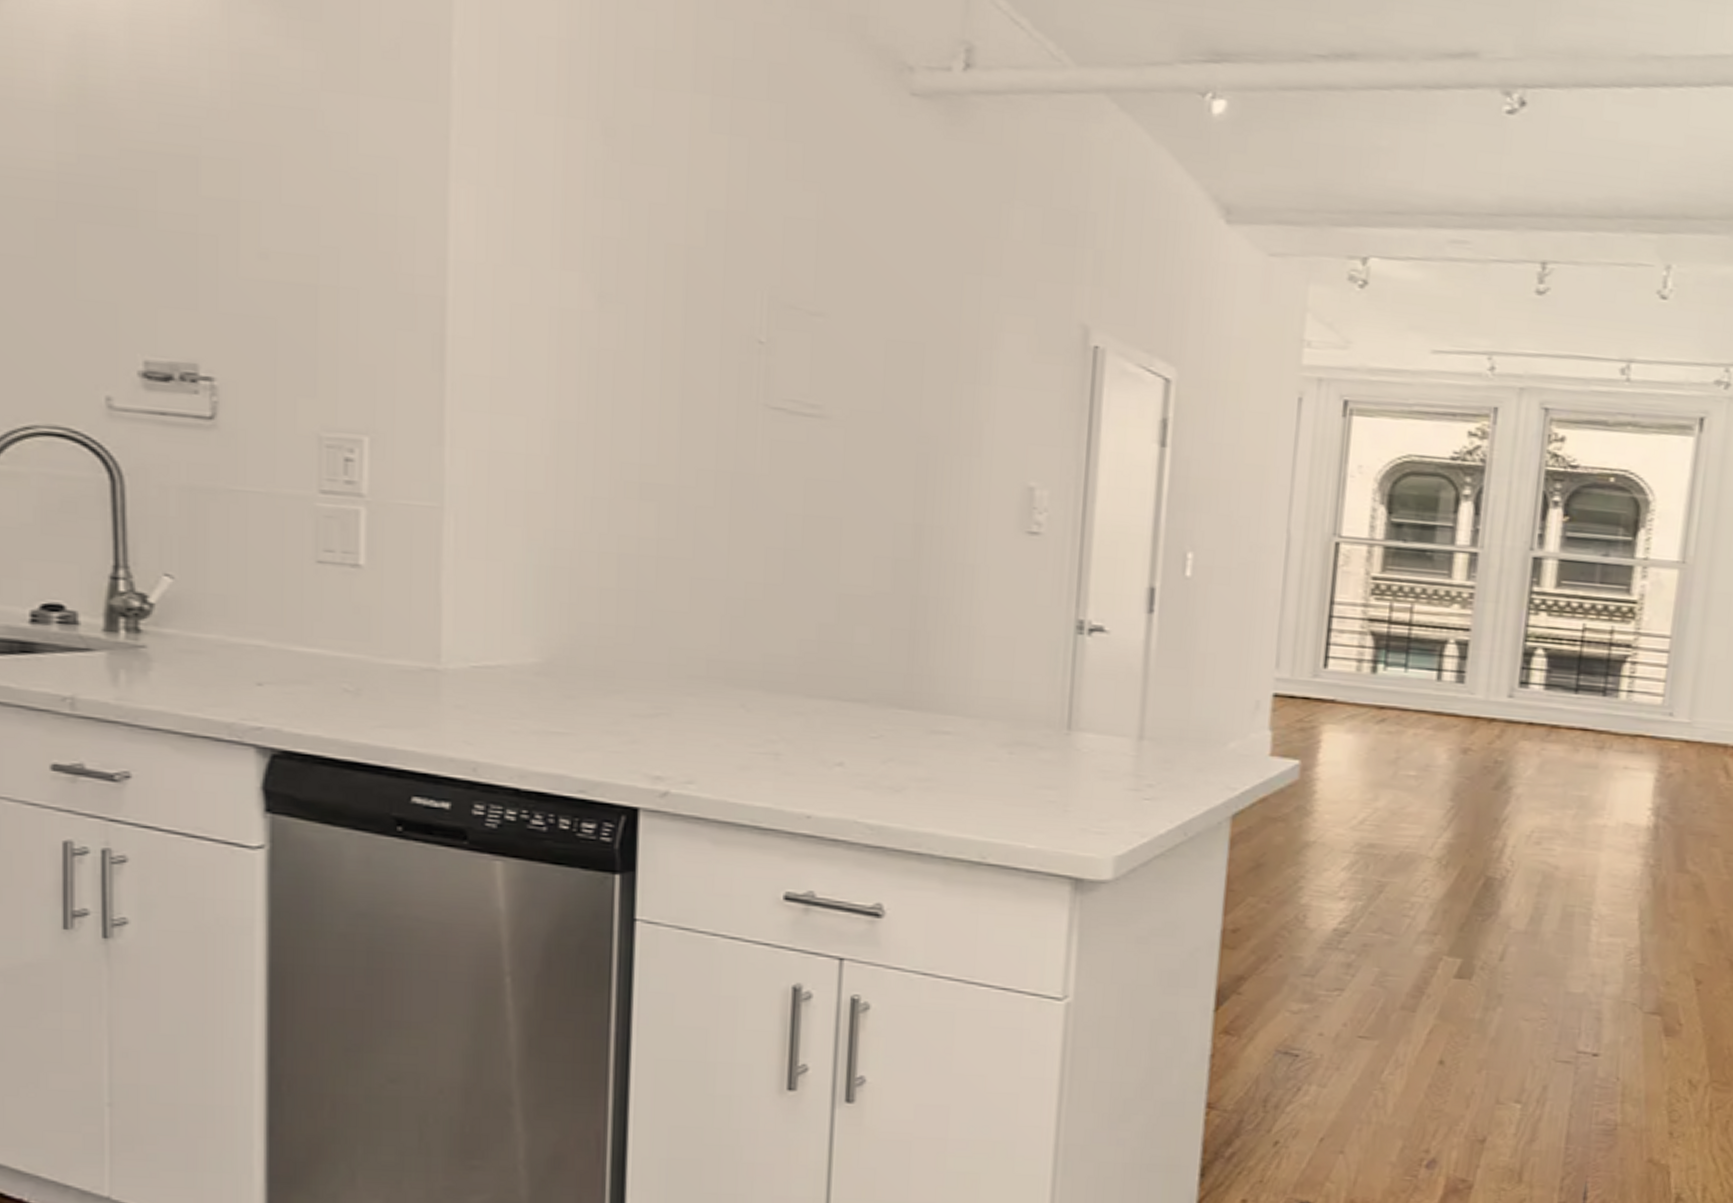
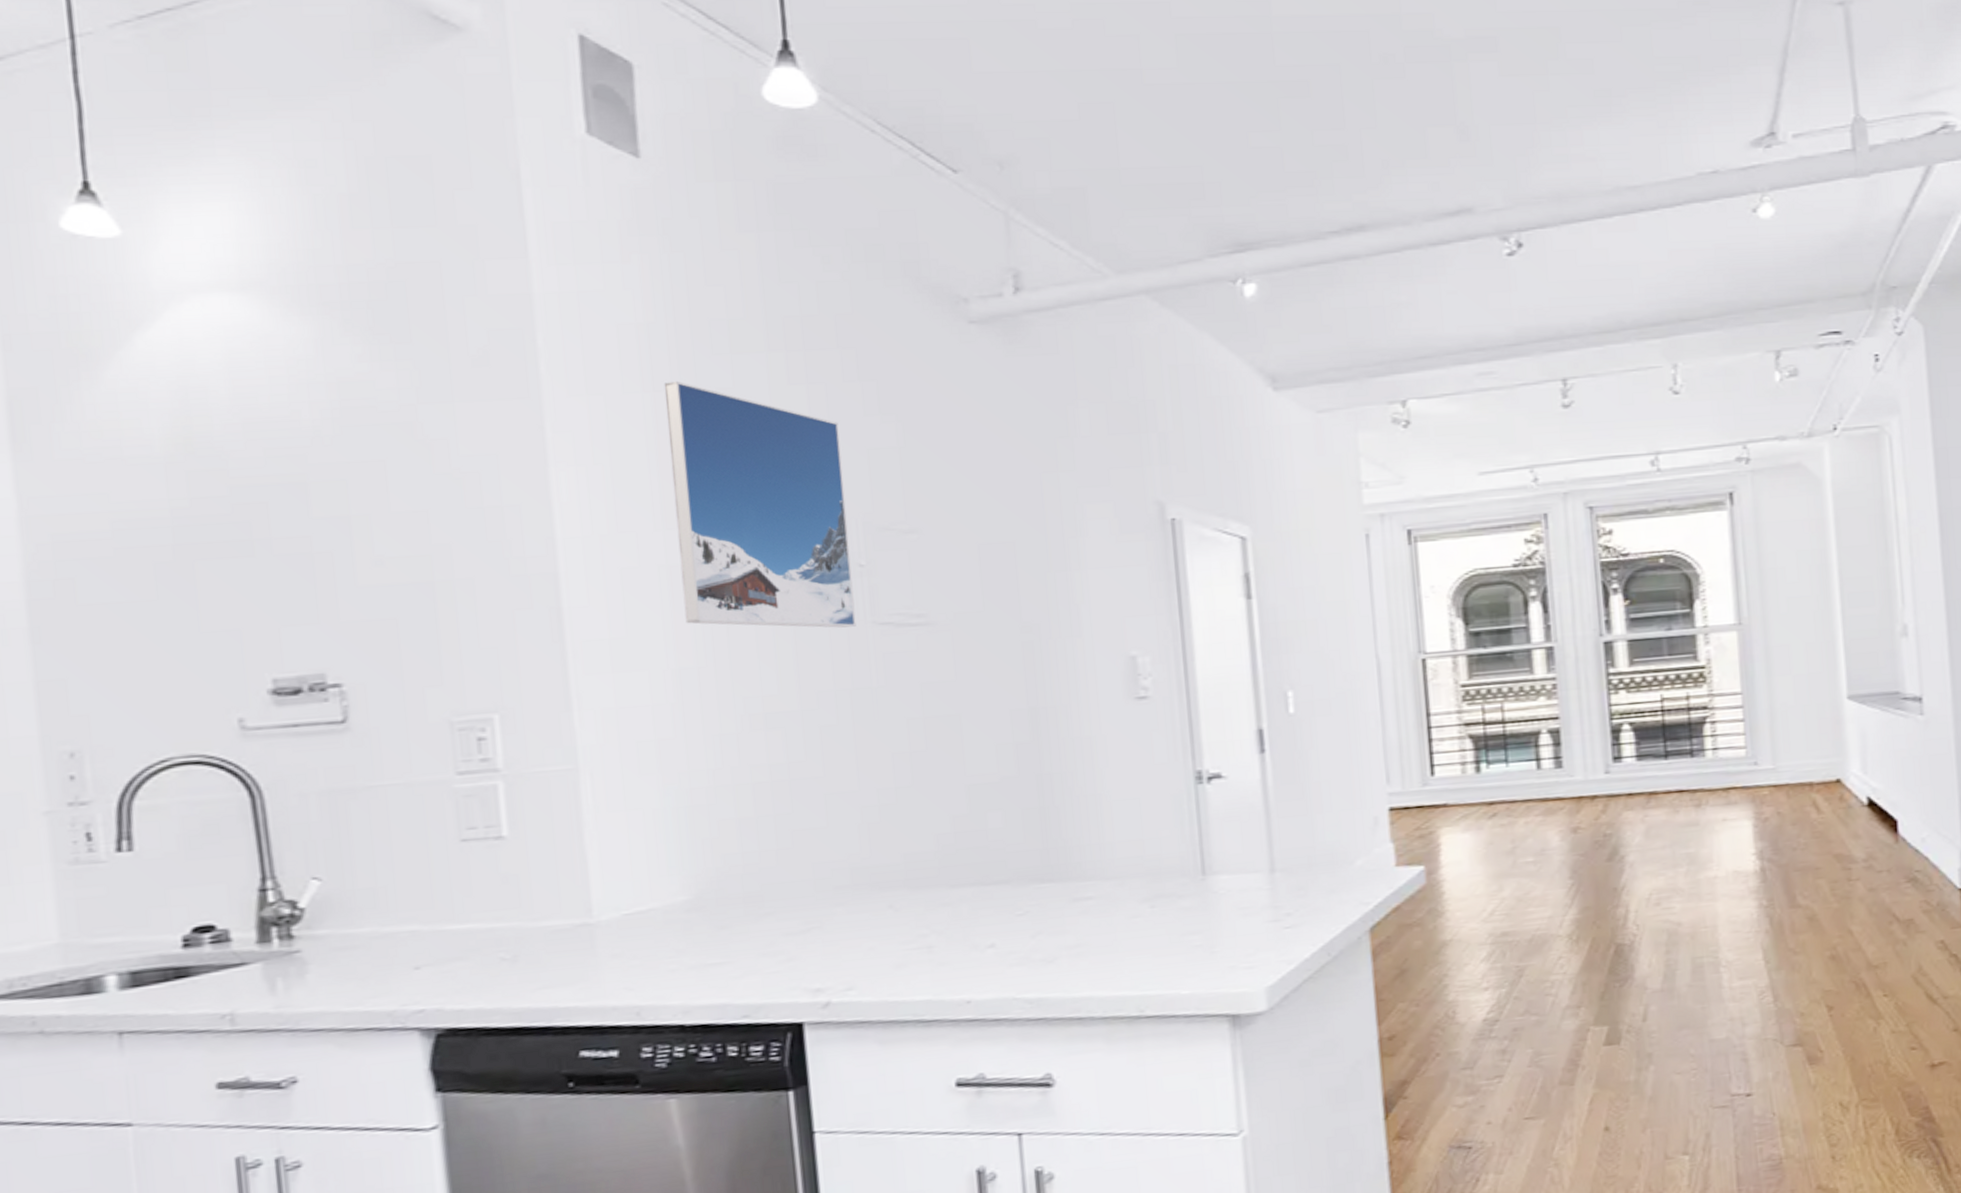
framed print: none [571,108,757,407] -> present [664,380,856,628]

